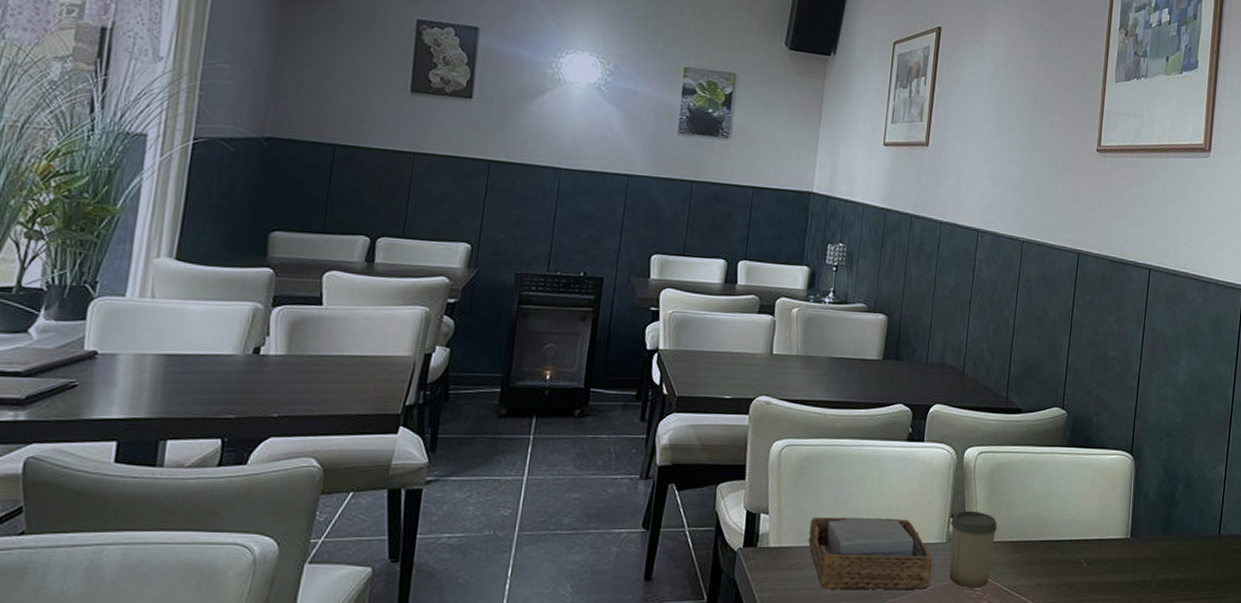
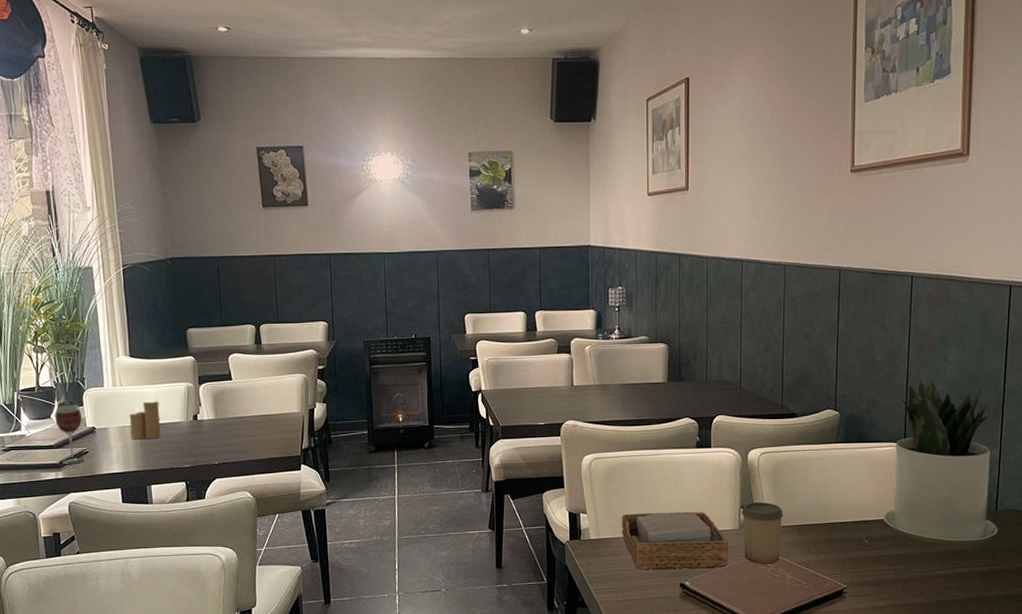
wineglass: none [28,310,81,402] -> present [55,400,84,464]
candle: none [151,315,207,376] -> present [129,396,161,440]
planter: none [1104,381,1223,574] -> present [883,378,998,545]

